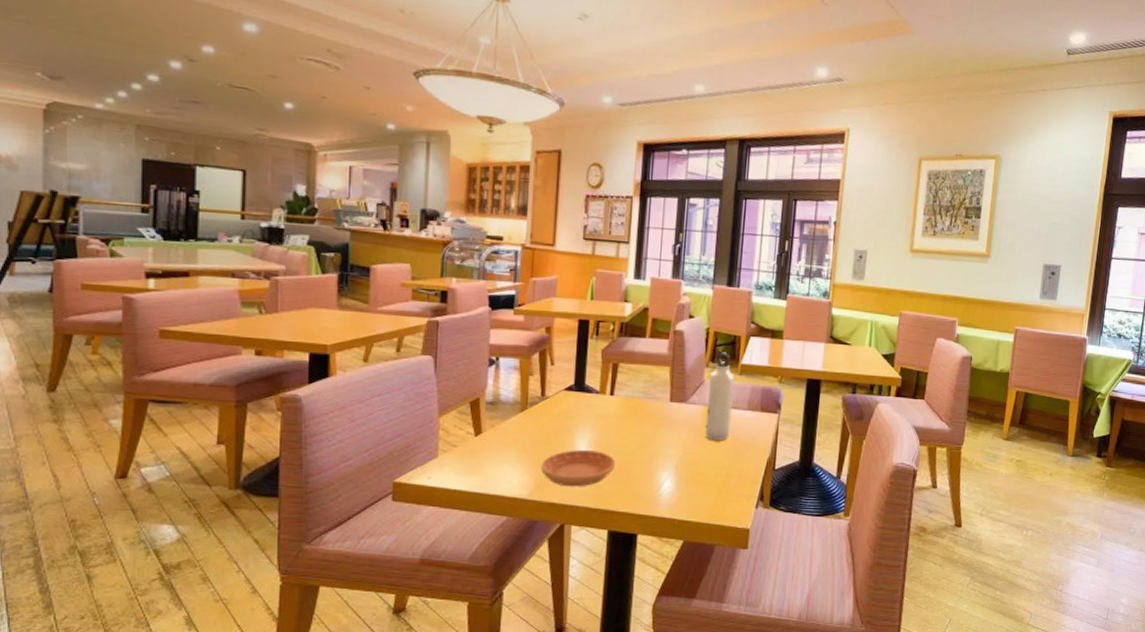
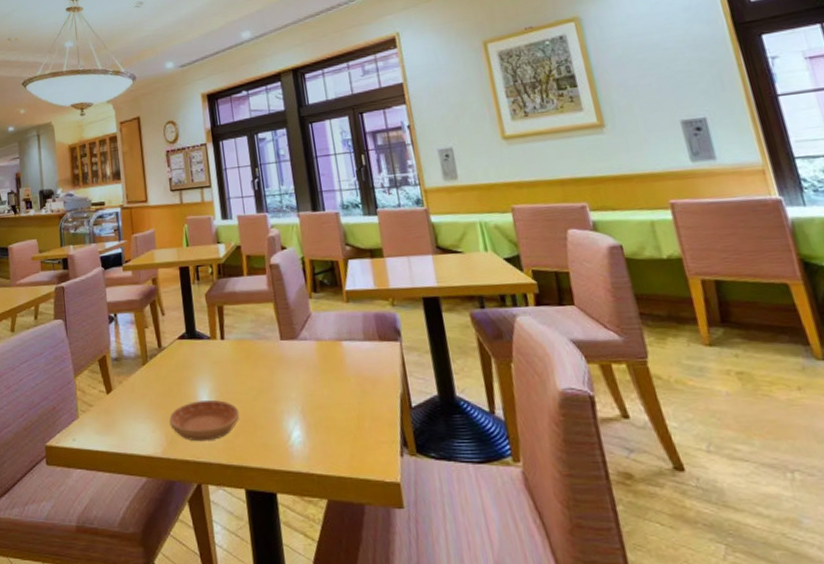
water bottle: present [704,352,735,441] -> none [315,280,352,379]

